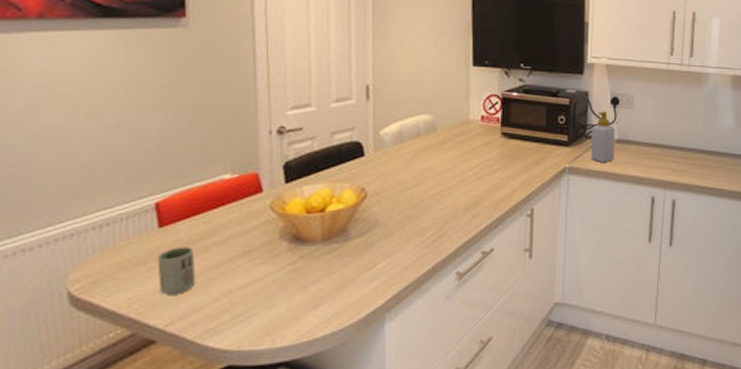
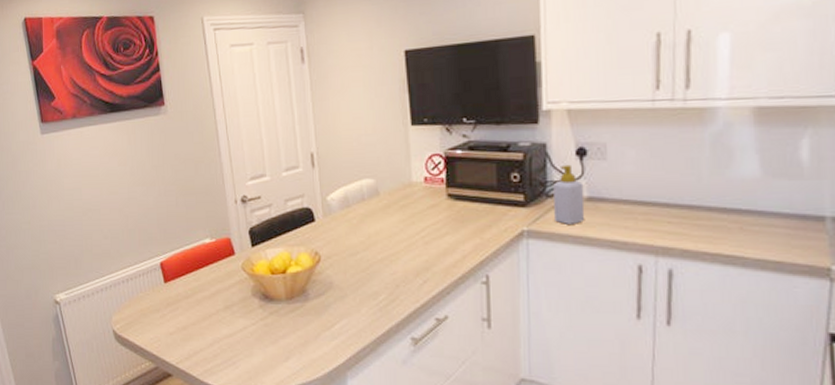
cup: present [157,247,196,295] -> none [166,299,194,338]

